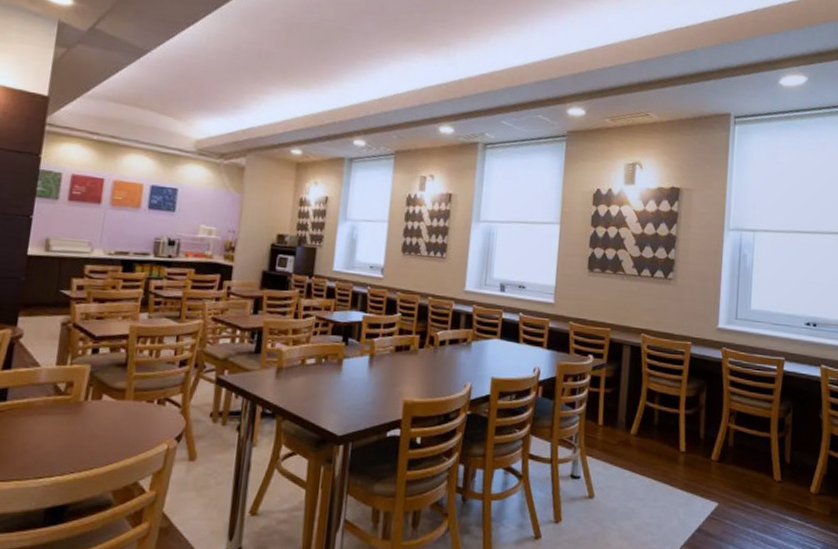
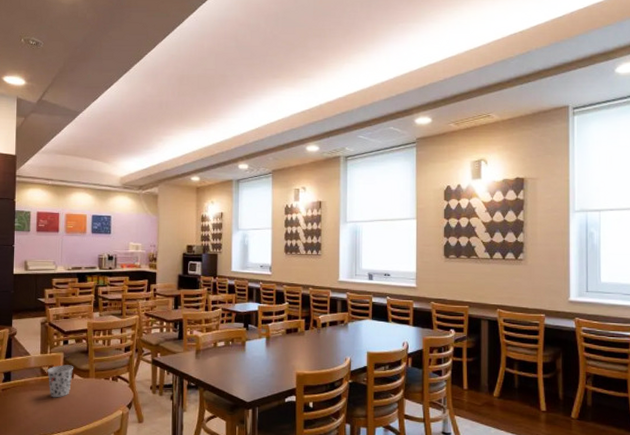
cup: none [63,381,103,426] -> present [47,365,73,398]

